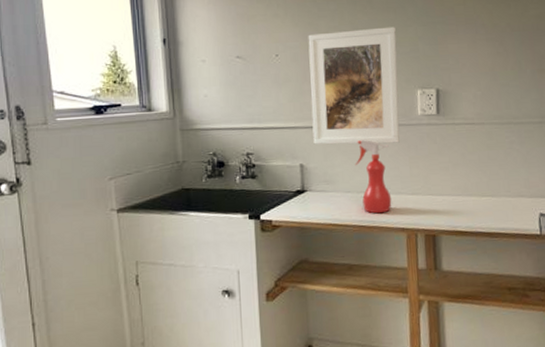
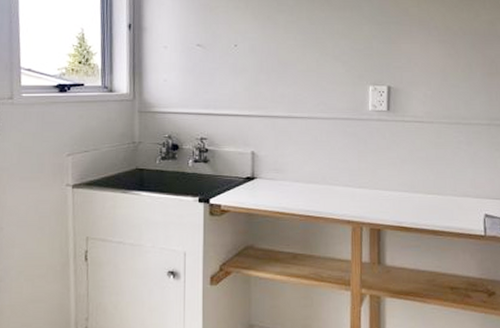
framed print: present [308,27,400,145] -> none [266,24,352,136]
spray bottle: present [355,140,392,214] -> none [305,132,339,205]

